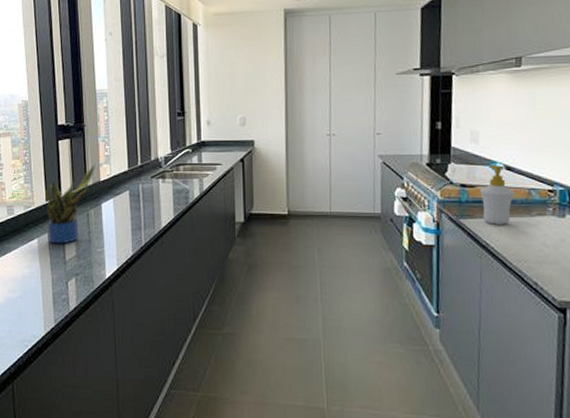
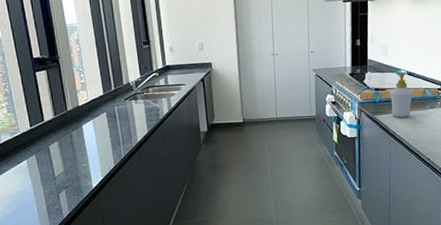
potted plant: present [45,164,95,244] -> none [29,91,73,164]

